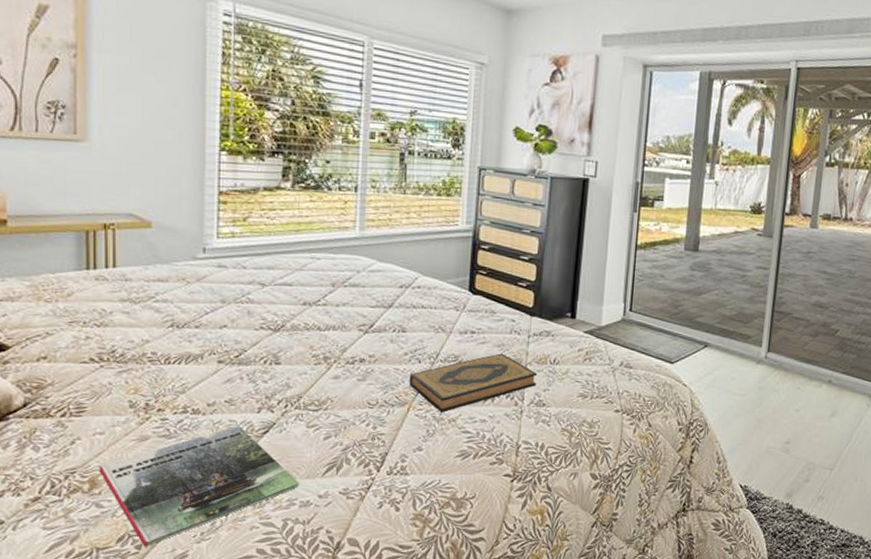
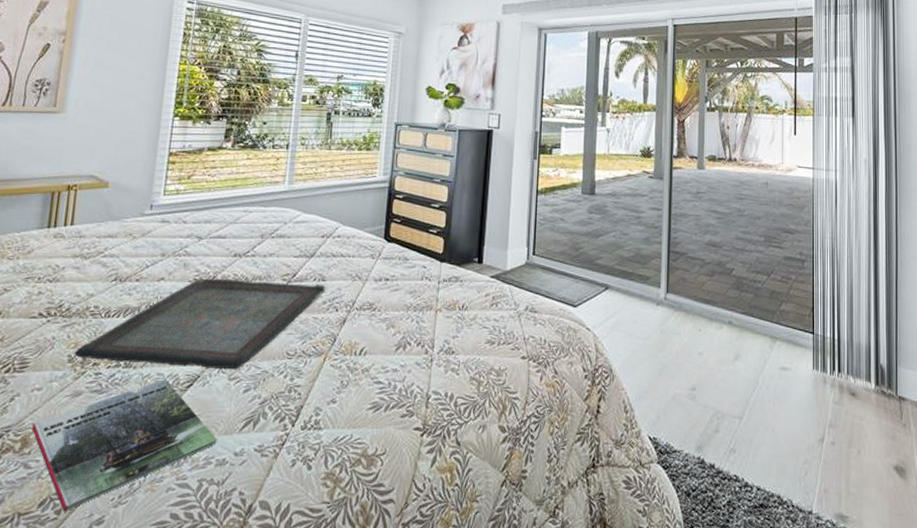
serving tray: none [135,327,406,417] -> present [74,279,325,369]
hardback book: present [409,353,538,413] -> none [326,300,447,362]

